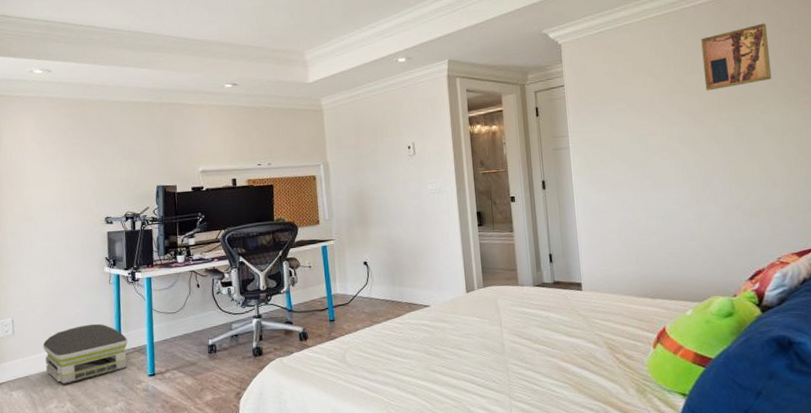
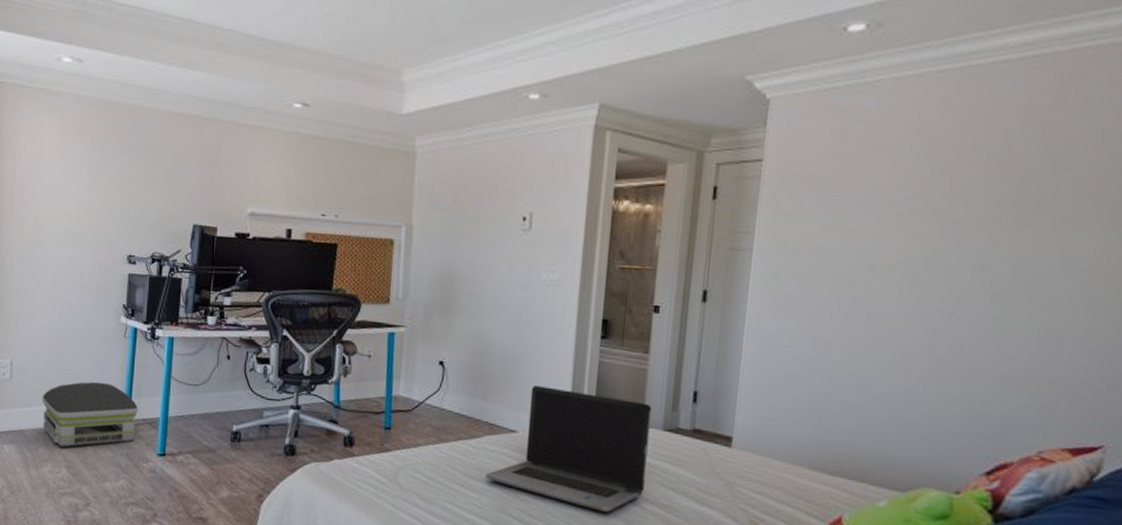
laptop computer: none [412,268,528,356] -> present [486,386,652,513]
wall art: present [701,23,772,91] -> none [982,101,1108,195]

